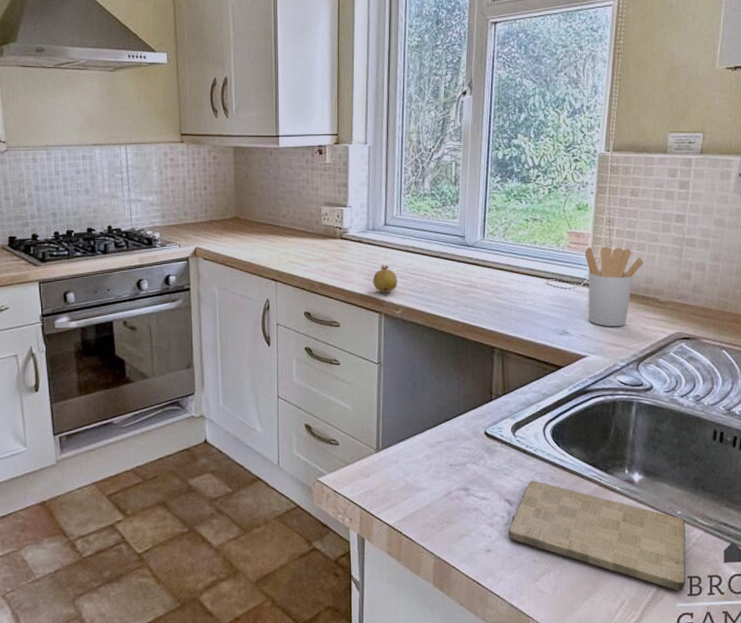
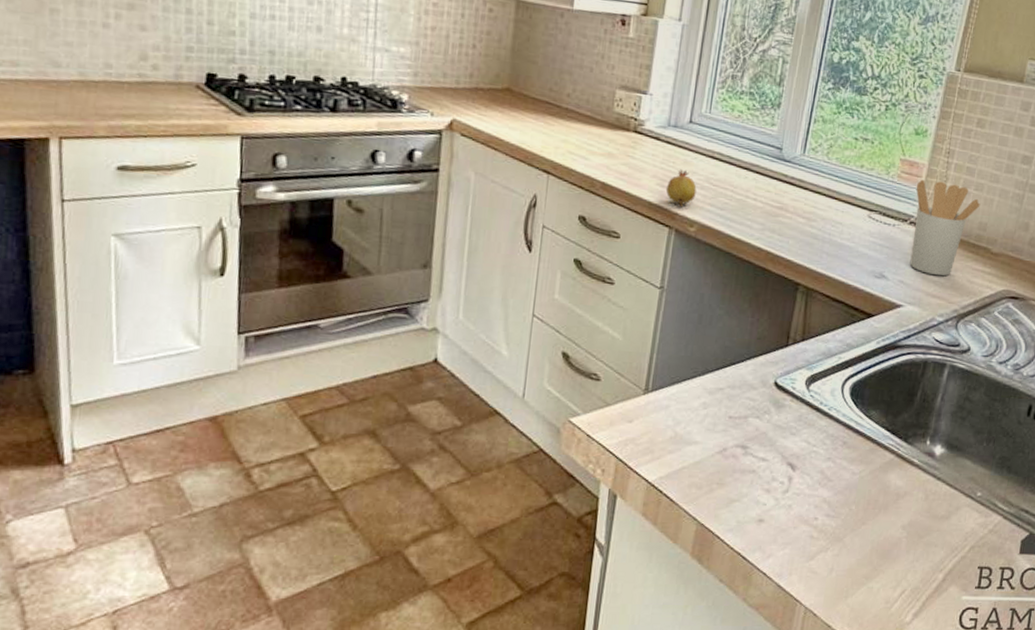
cutting board: present [508,480,685,591] -> none [785,443,984,582]

